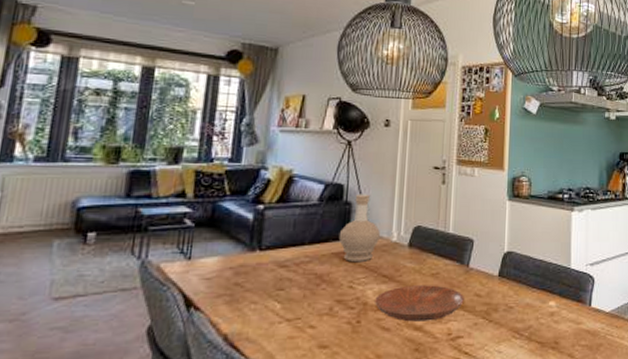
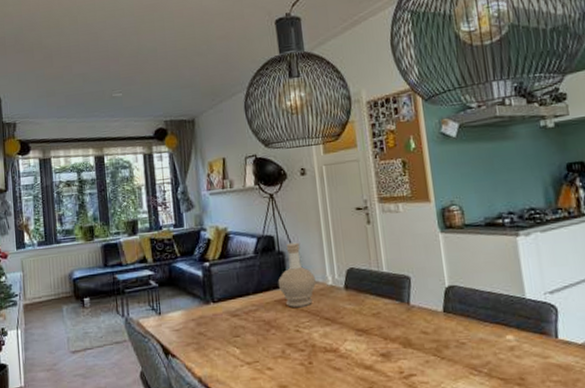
bowl: present [375,285,464,322] -> none [322,324,411,362]

